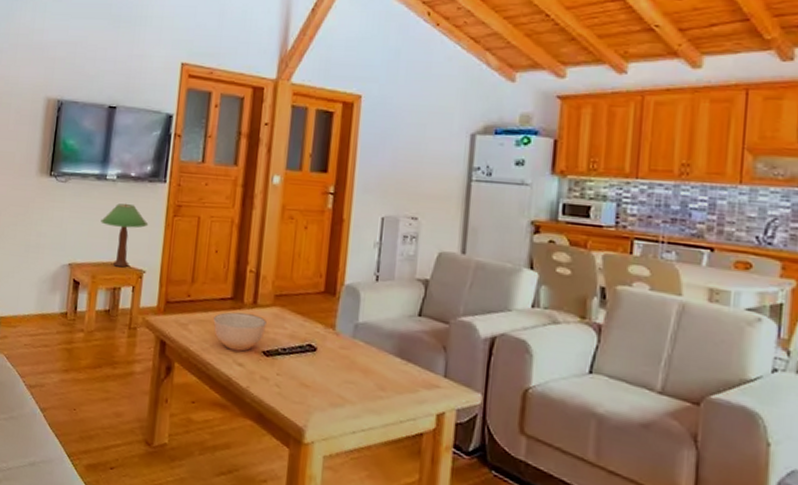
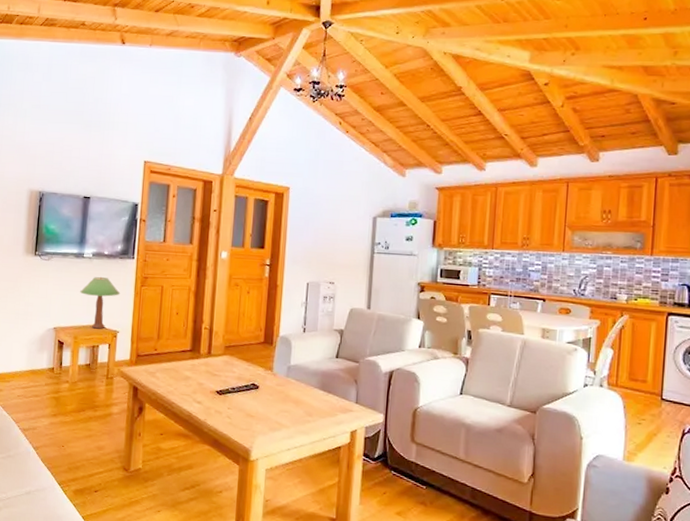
bowl: present [213,312,267,352] -> none [176,361,219,392]

